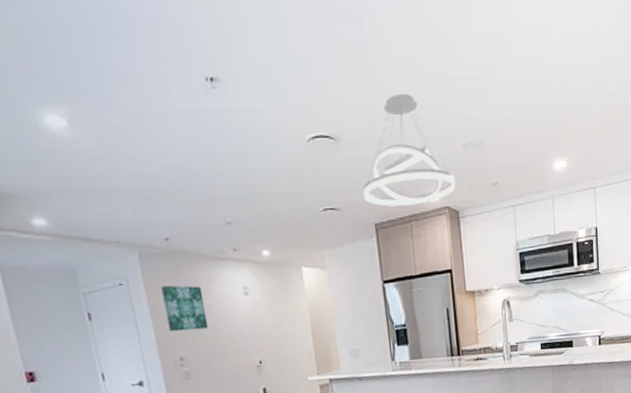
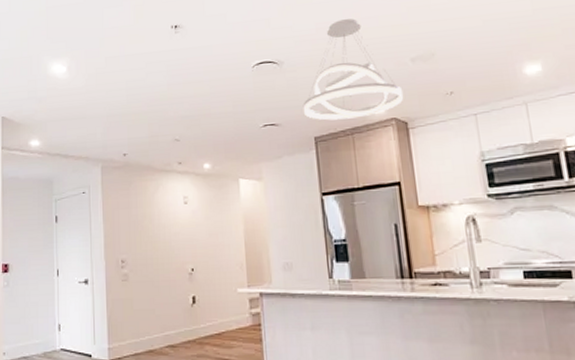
wall art: present [161,285,209,332] -> none [115,194,149,236]

